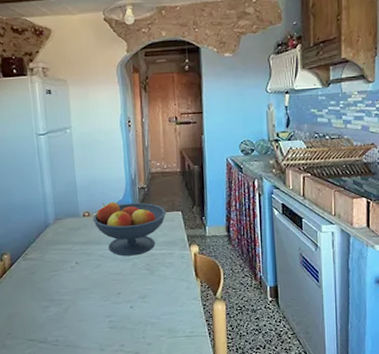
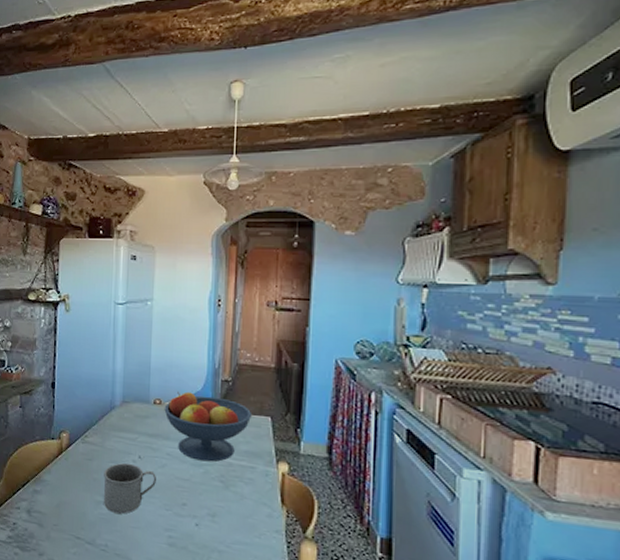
mug: none [47,269,93,313] -> present [104,462,156,514]

